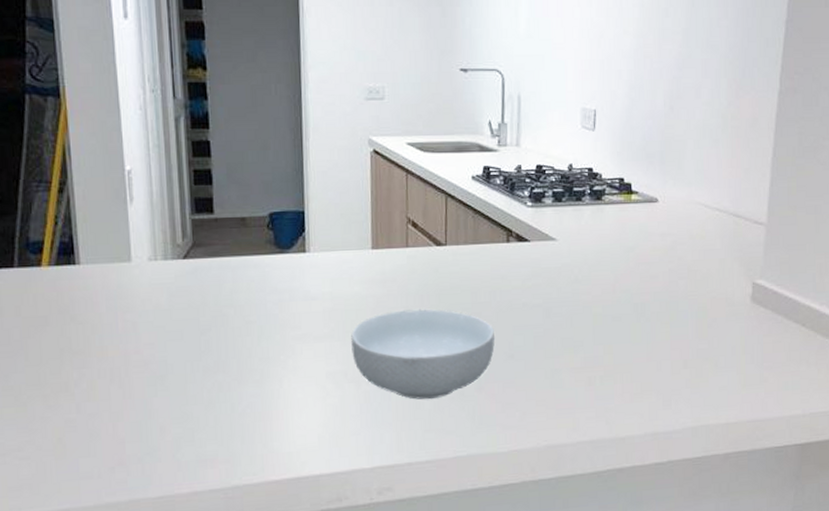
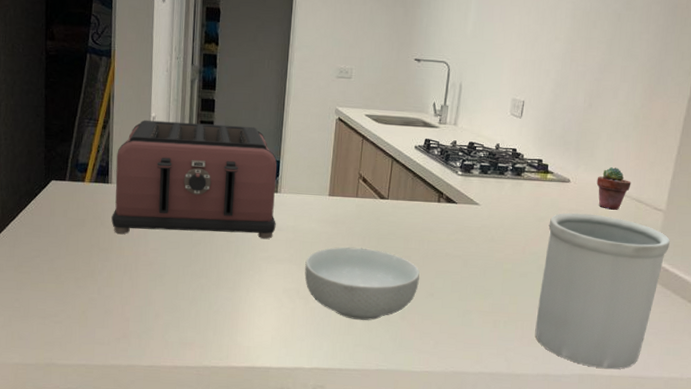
toaster: none [83,171,308,329] -> present [111,120,278,240]
utensil holder: none [636,236,775,417] -> present [535,212,670,370]
potted succulent: none [688,179,727,229] -> present [596,167,631,210]

